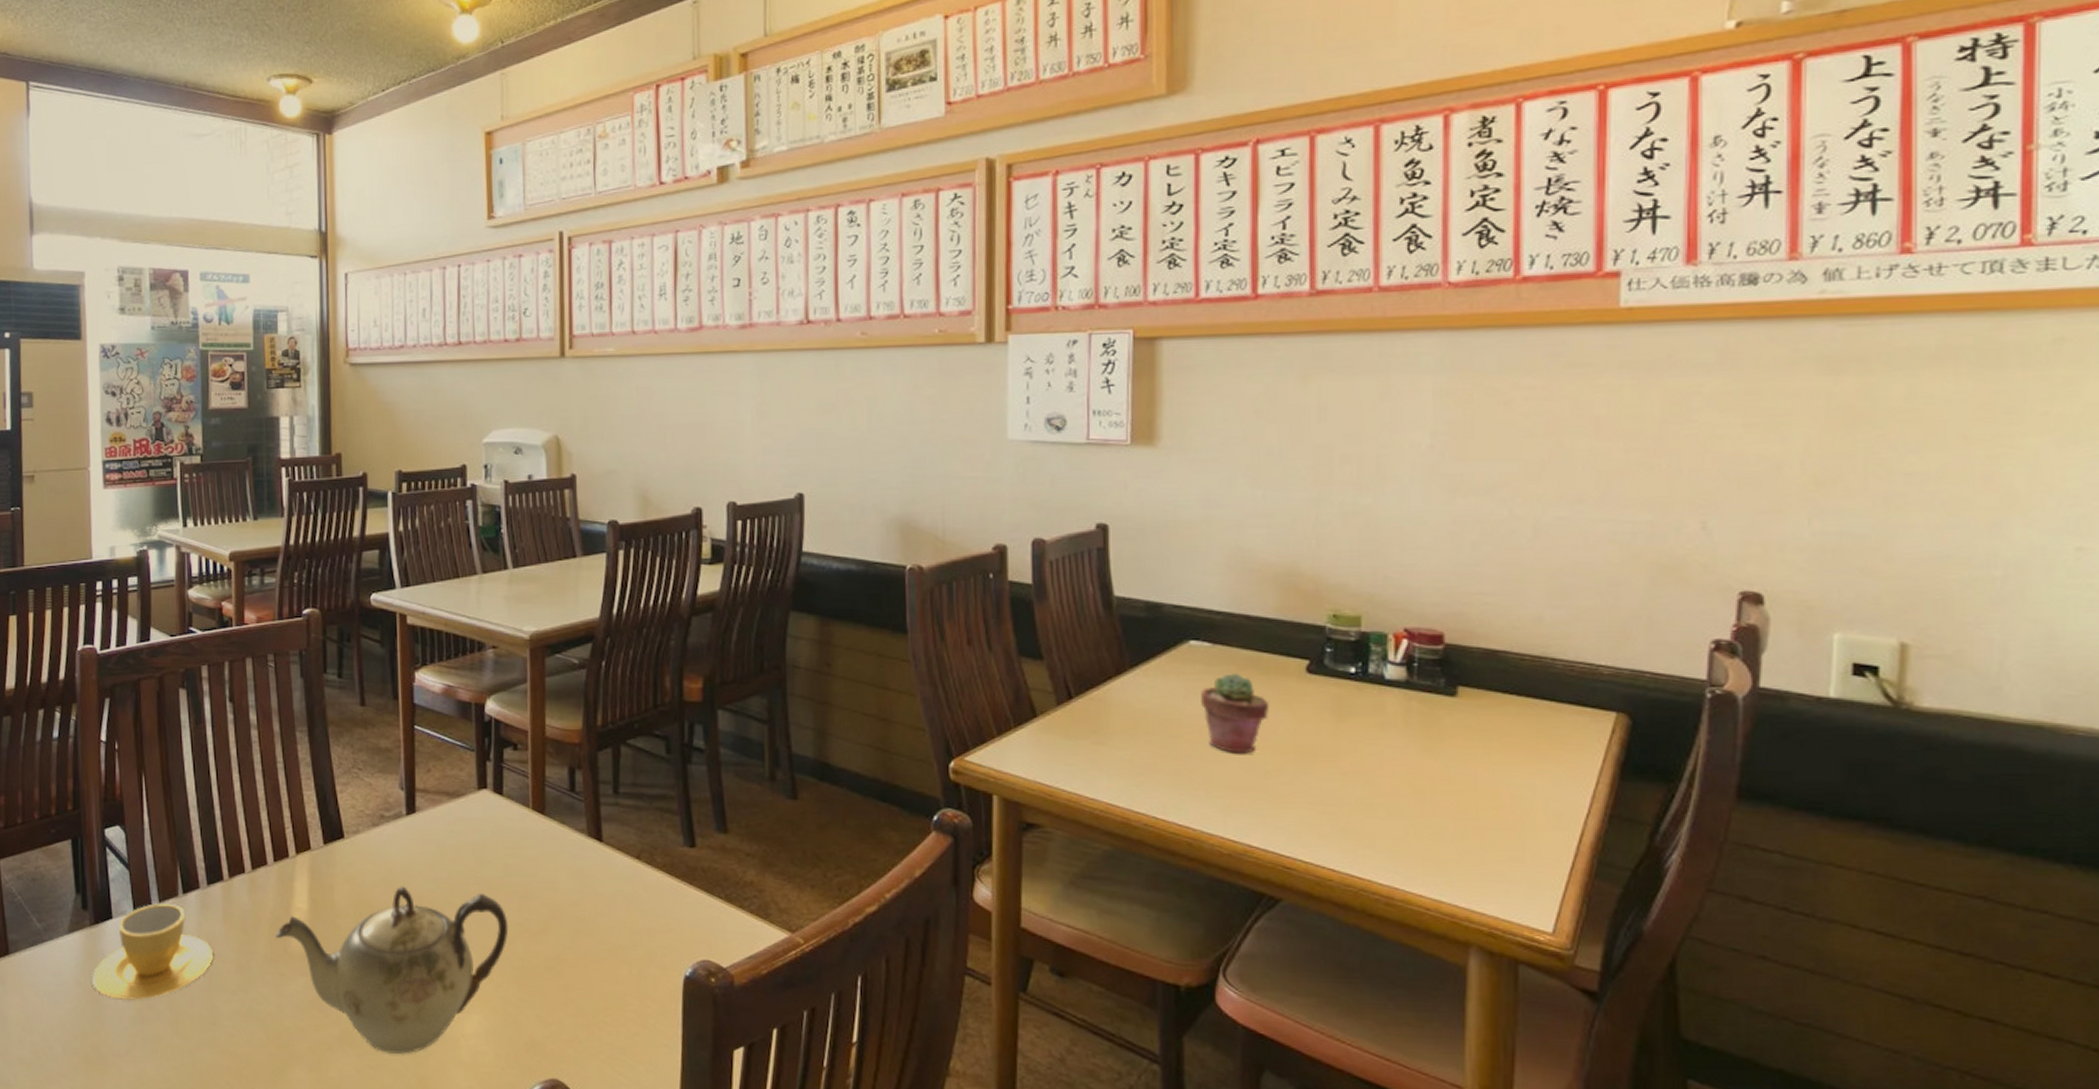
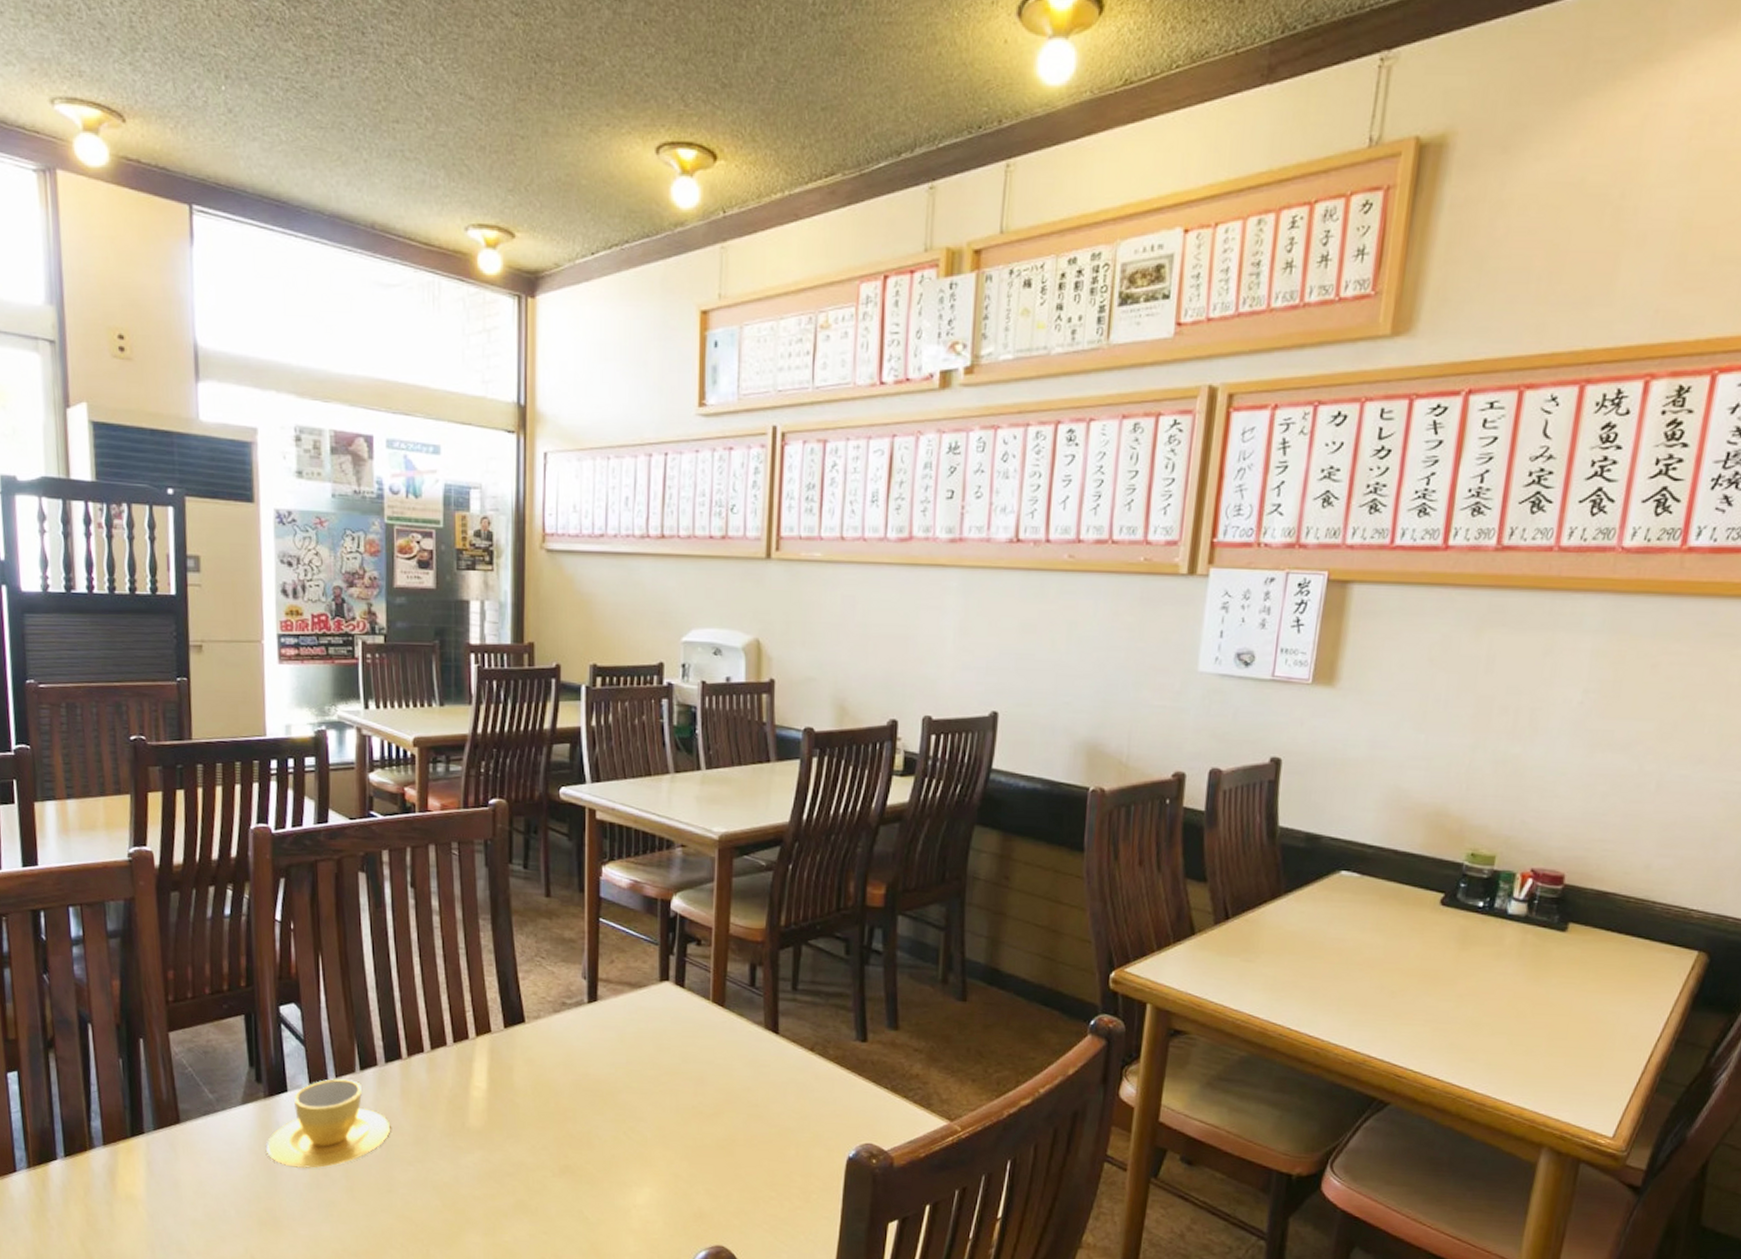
teapot: present [275,886,509,1054] -> none [453,1069,683,1222]
potted succulent: present [1201,673,1270,754] -> none [1344,902,1405,975]

